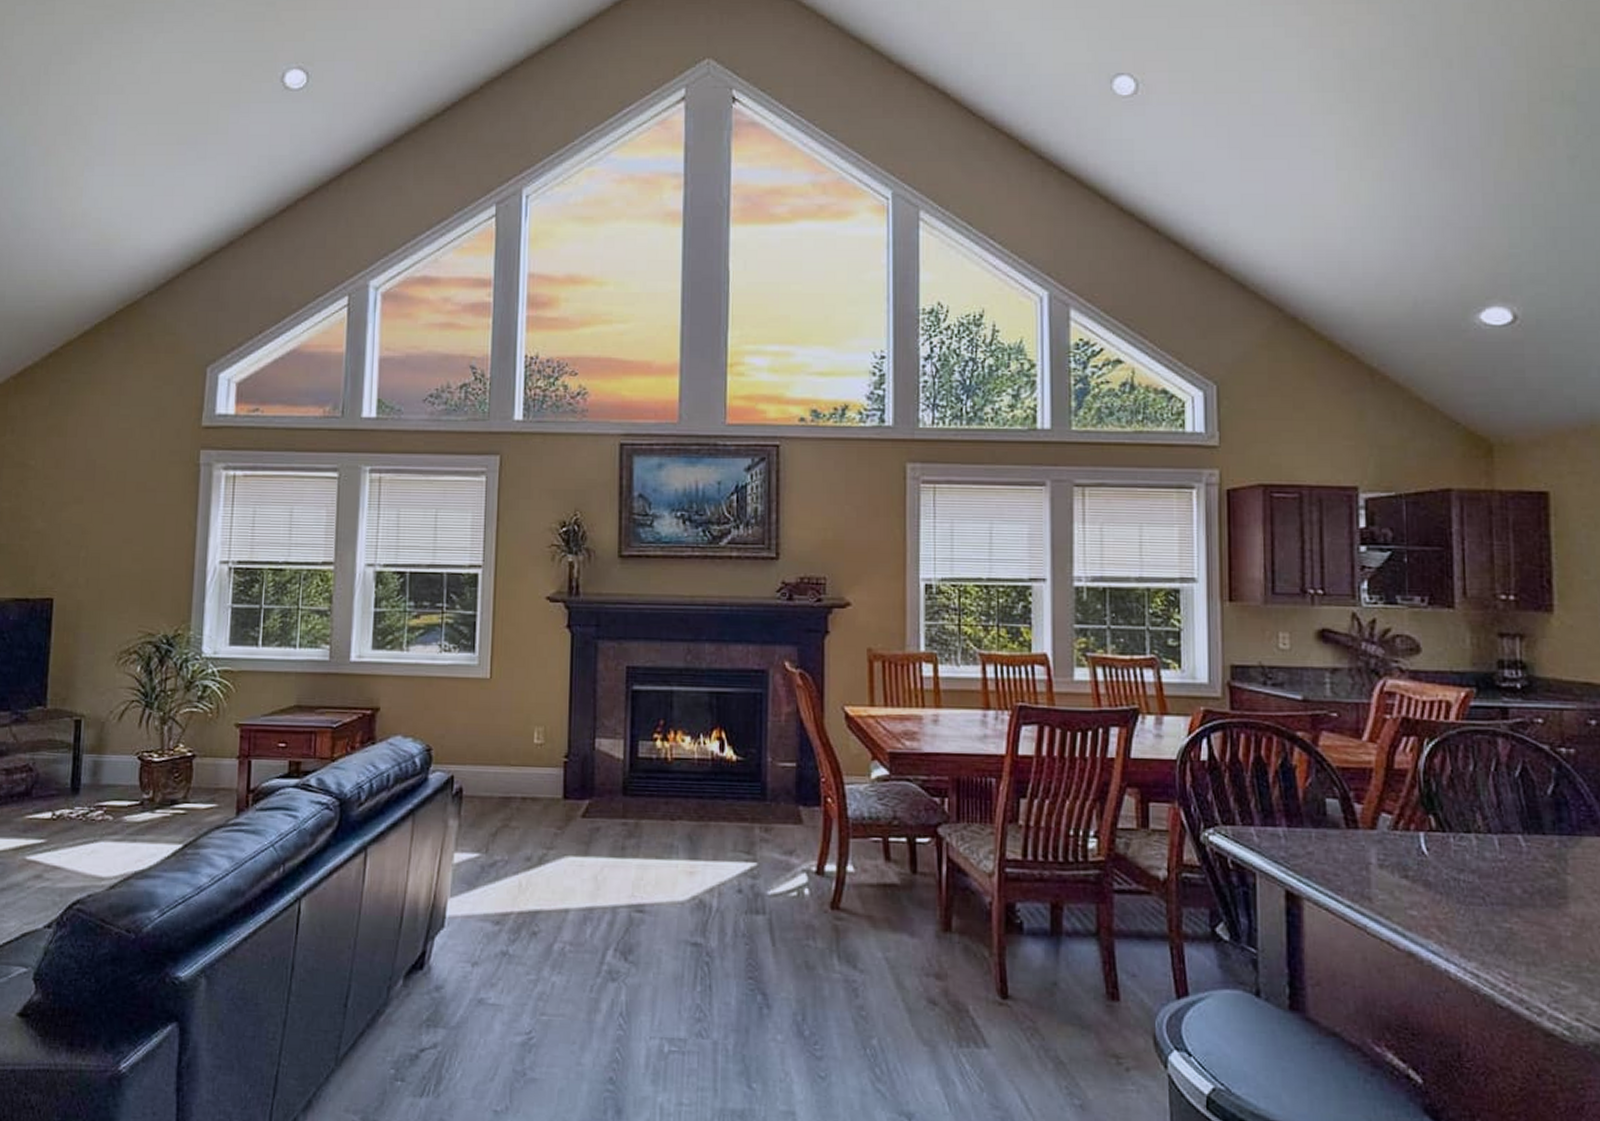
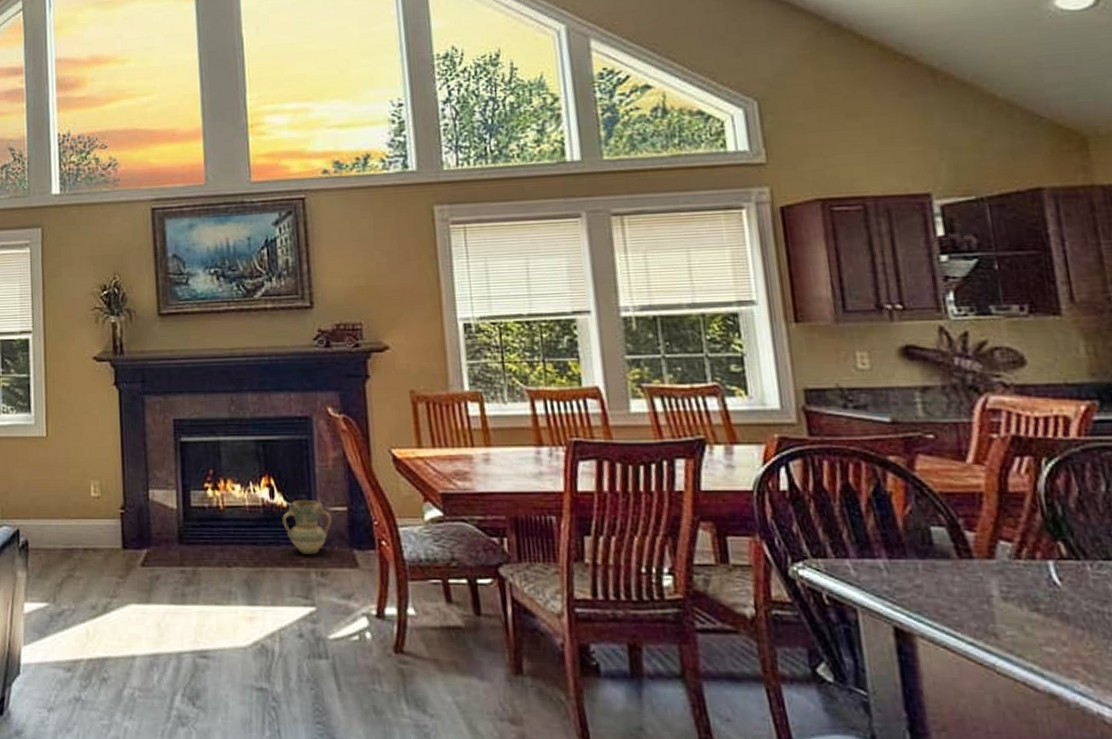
ceramic jug: none [730,753,780,809] -> present [282,499,332,554]

